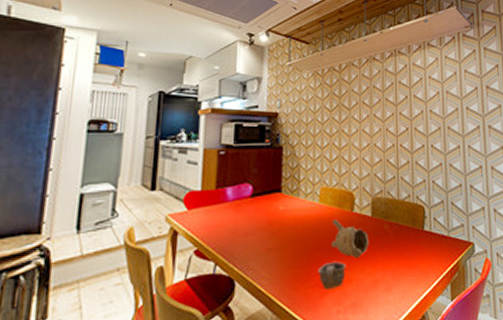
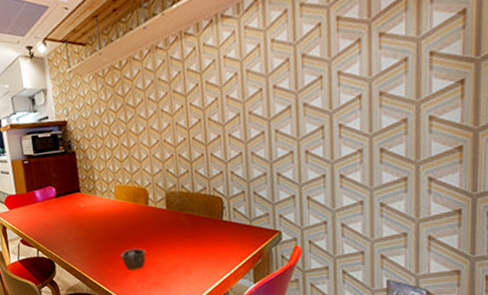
teapot: present [331,219,368,258] -> none [130,213,166,245]

